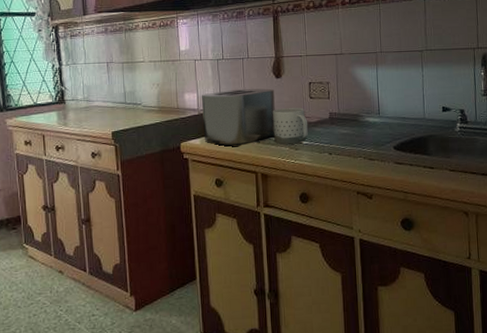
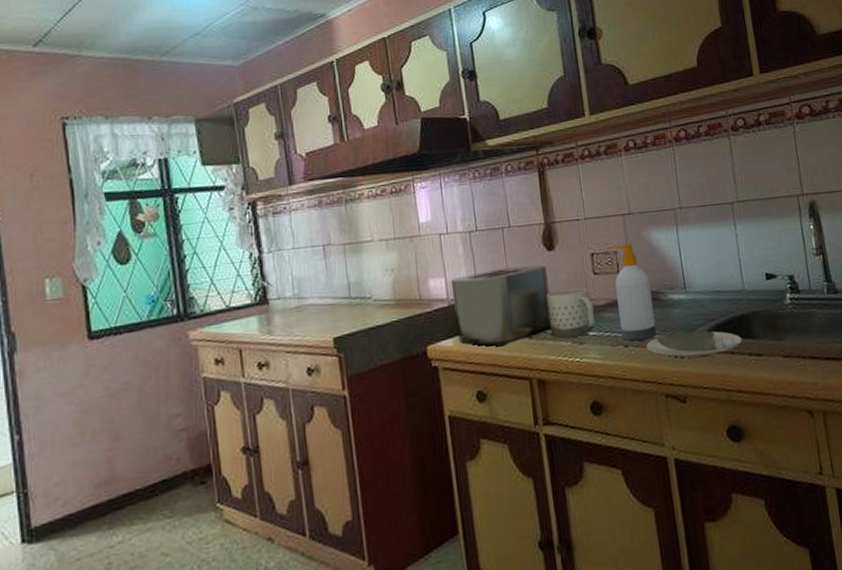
soap bottle: none [322,77,355,151] -> present [608,244,657,342]
plate: none [345,147,419,167] -> present [646,330,742,359]

